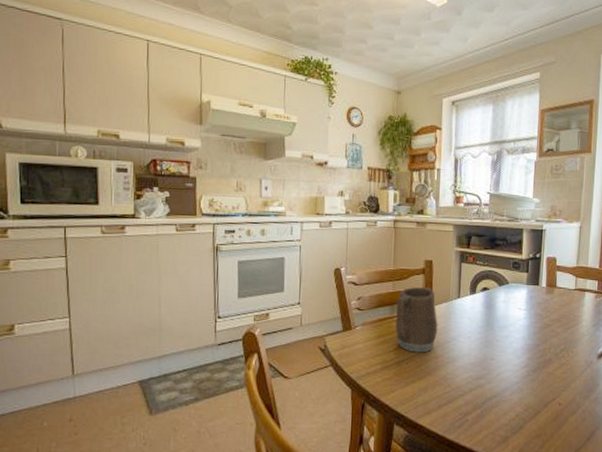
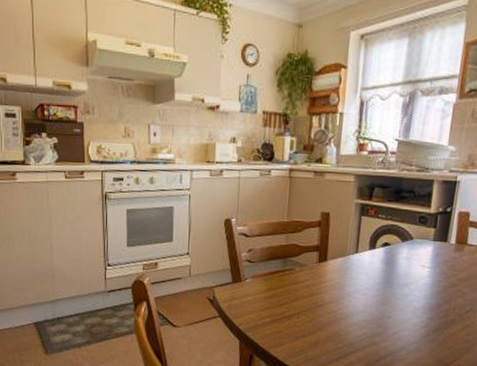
mug: present [395,286,438,353] -> none [286,240,333,308]

